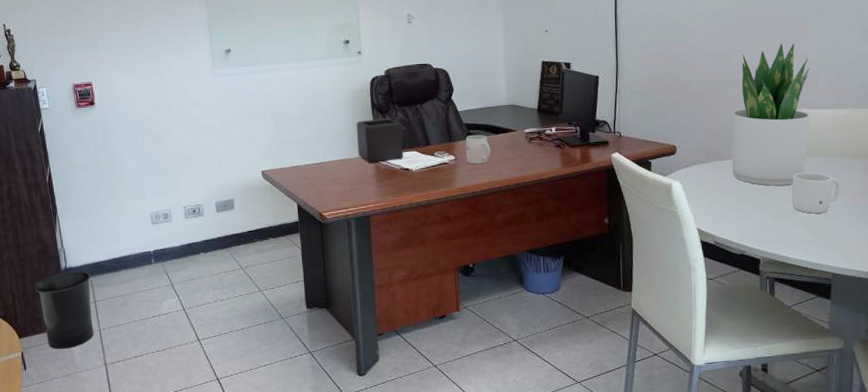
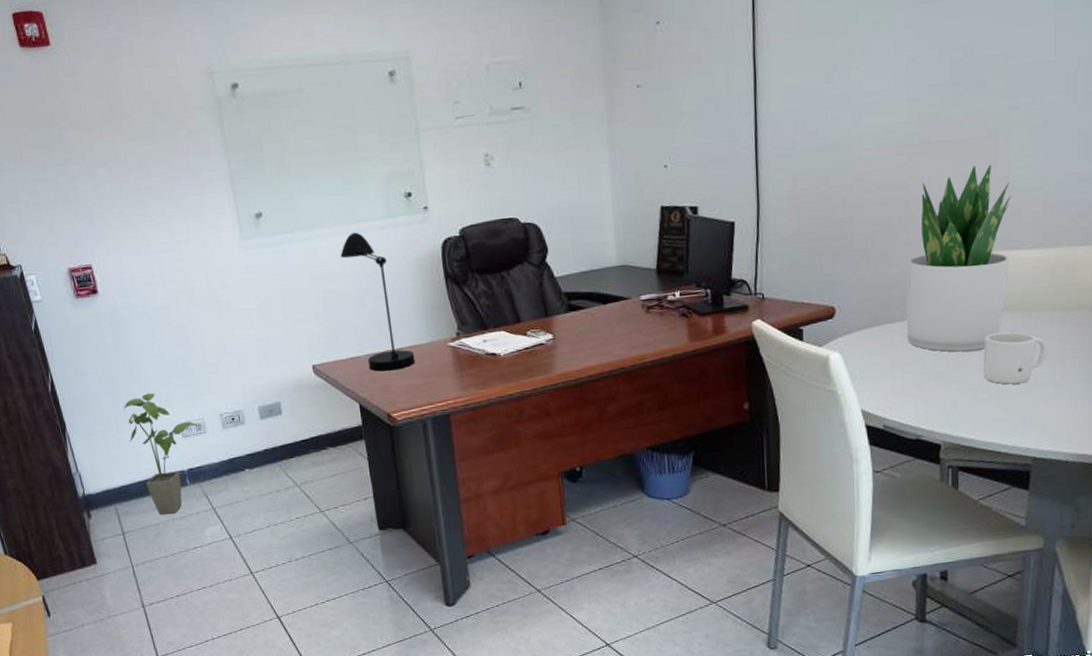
waste bin: present [34,271,94,349] -> none [48,498,126,591]
house plant: none [106,186,166,287] -> present [124,392,199,514]
desk lamp: none [290,68,345,179] -> present [340,232,416,372]
desk organizer: present [356,117,404,164] -> none [426,290,489,350]
mug: present [465,134,490,165] -> none [565,305,598,344]

